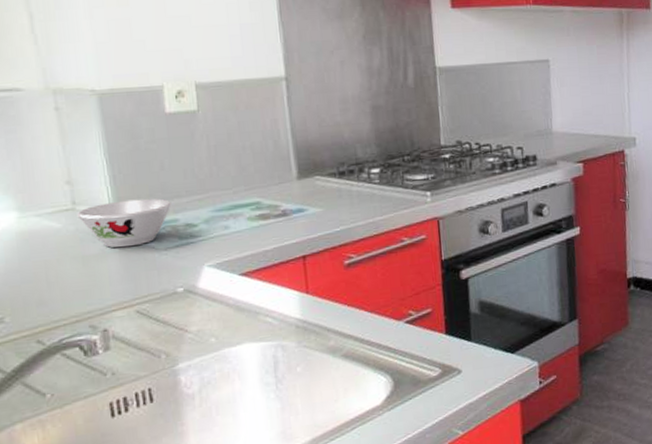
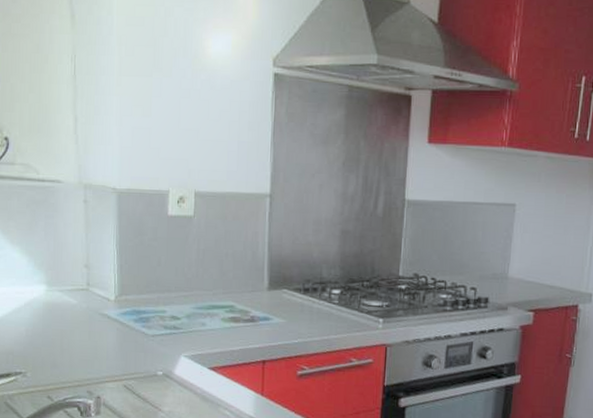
bowl: present [77,198,172,248] -> none [89,287,162,329]

